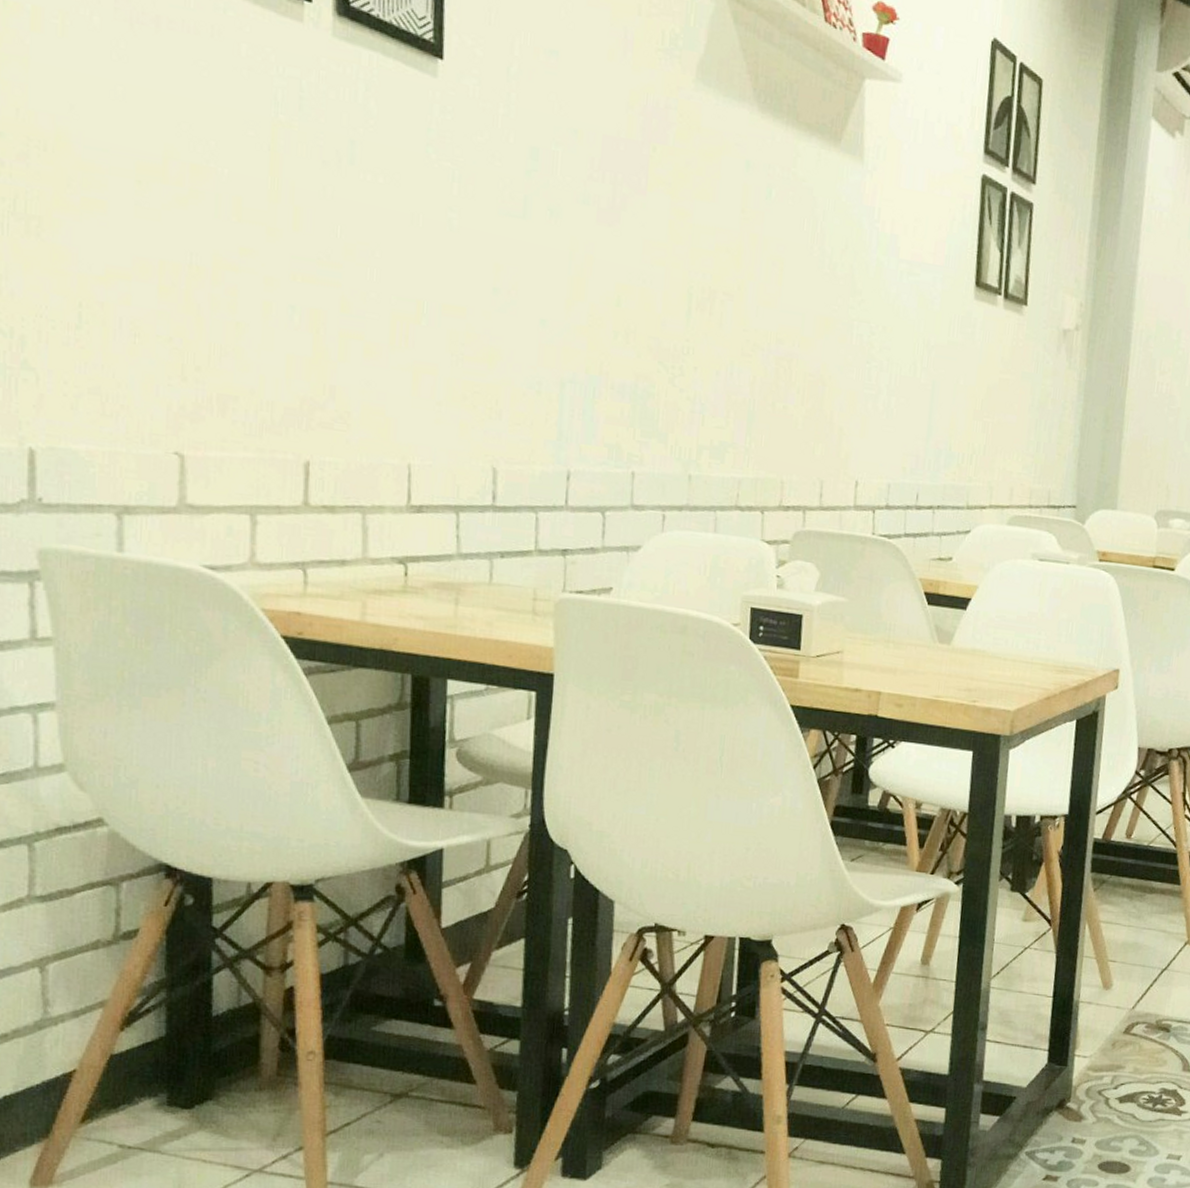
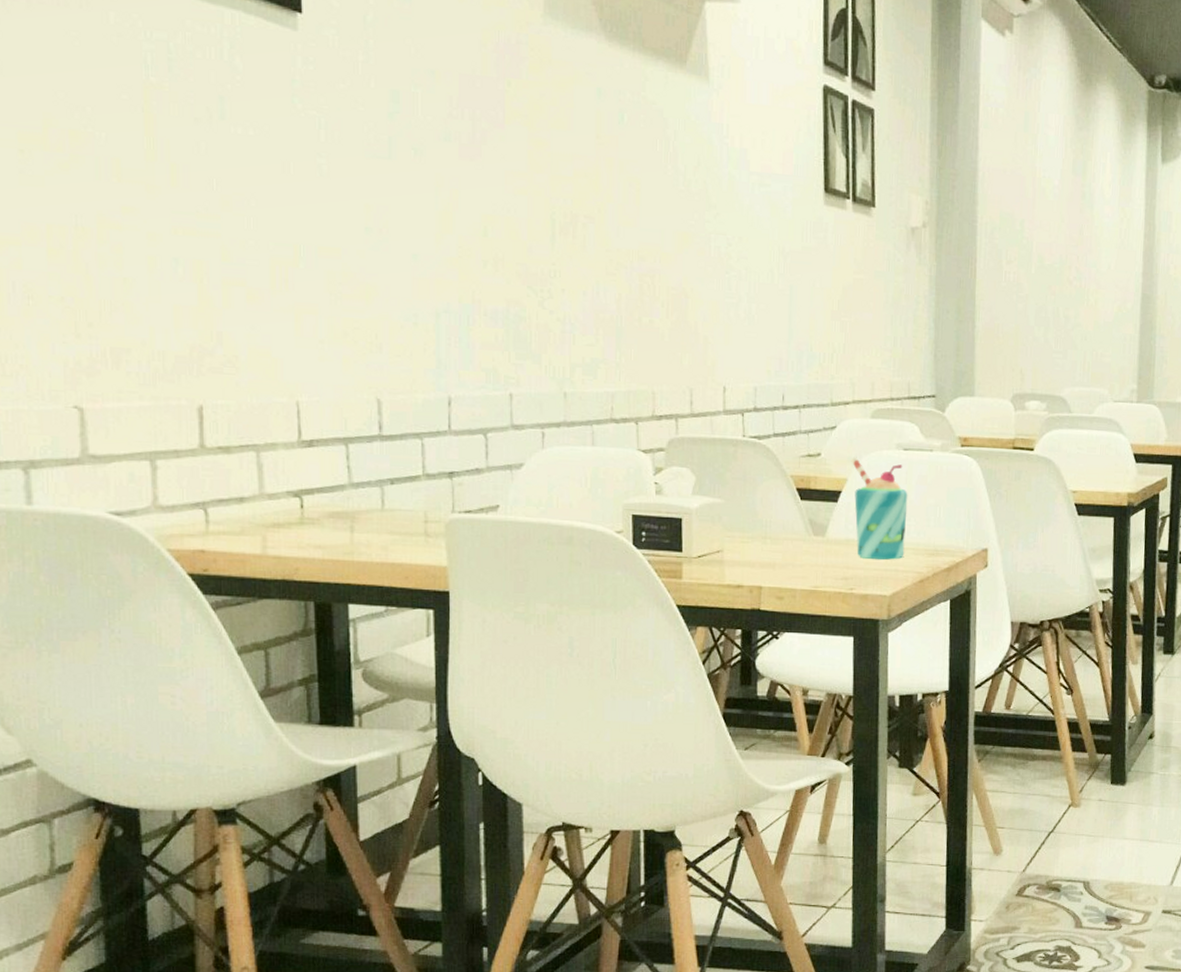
milkshake: none [982,563,1041,674] -> present [851,457,908,560]

